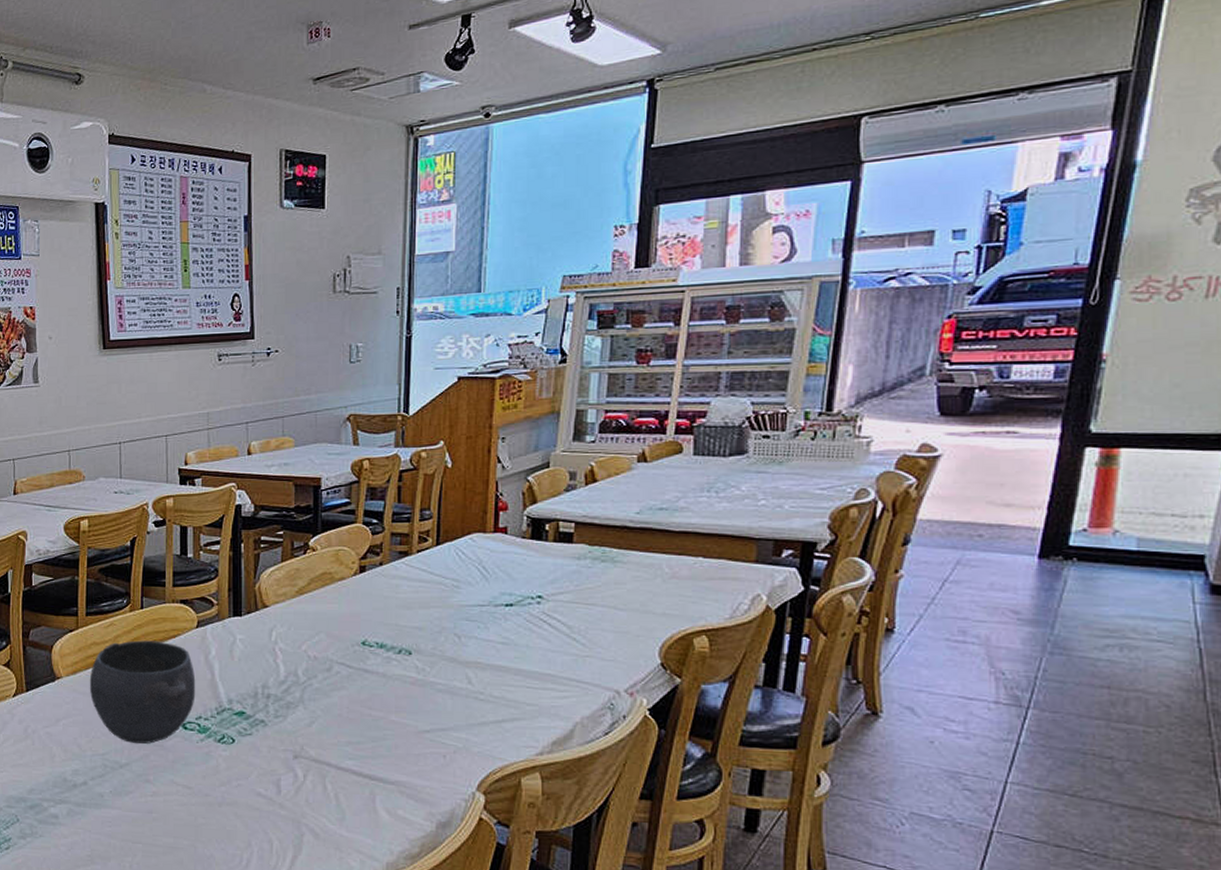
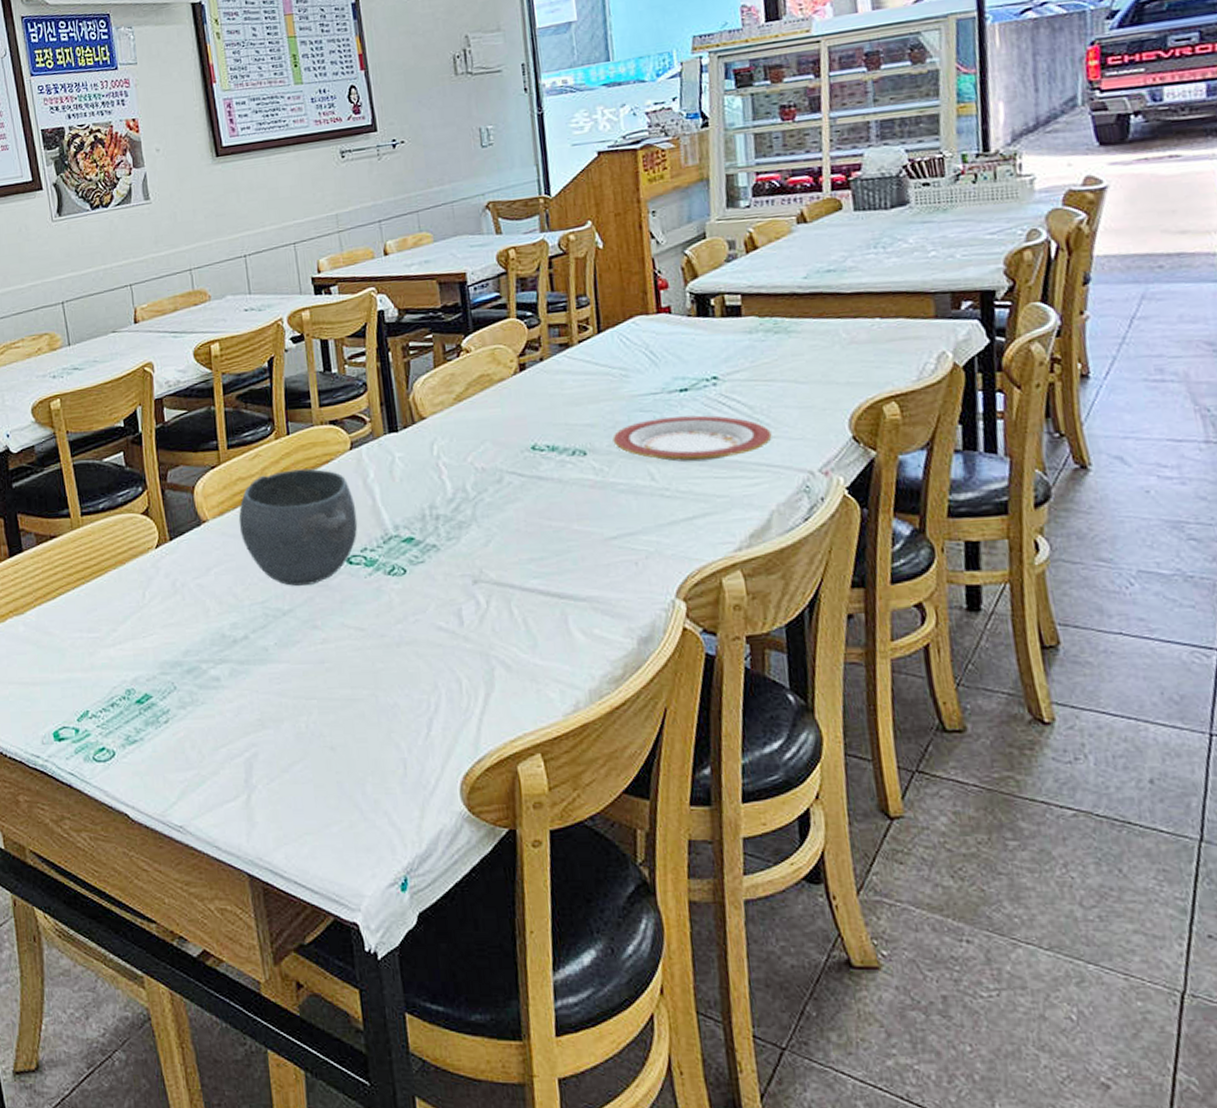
plate: none [437,628,585,672] -> present [612,415,772,462]

